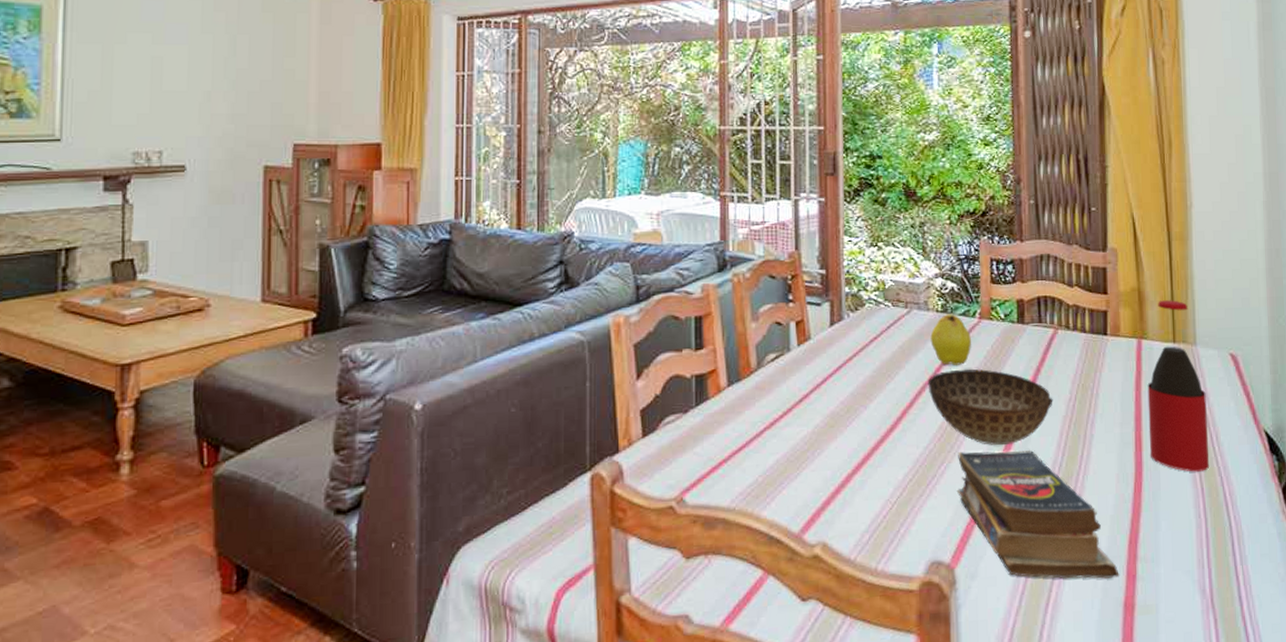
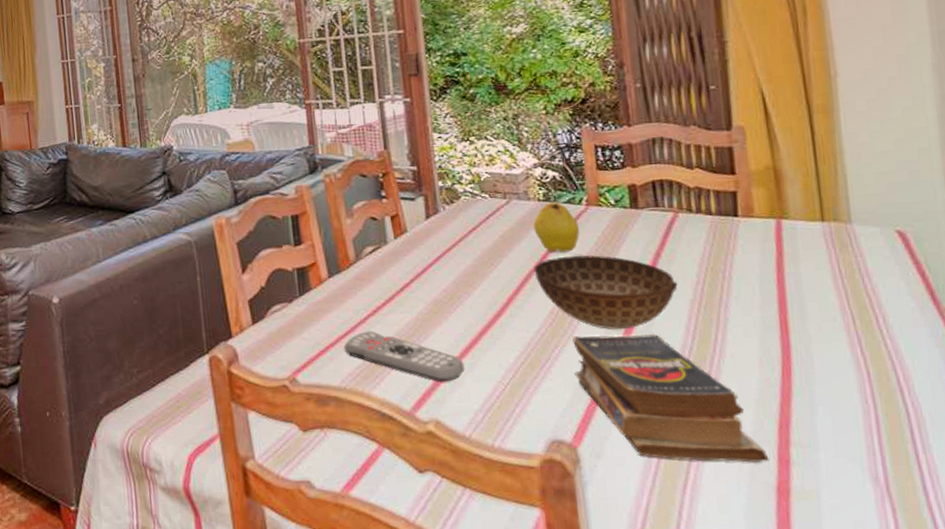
remote control: none [738,445,855,501] -> present [344,330,465,382]
bottle: present [1147,300,1209,472] -> none [791,176,875,356]

